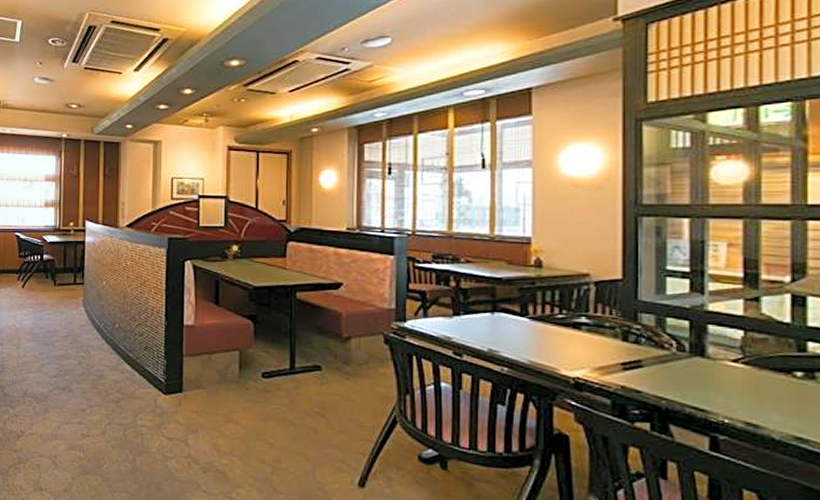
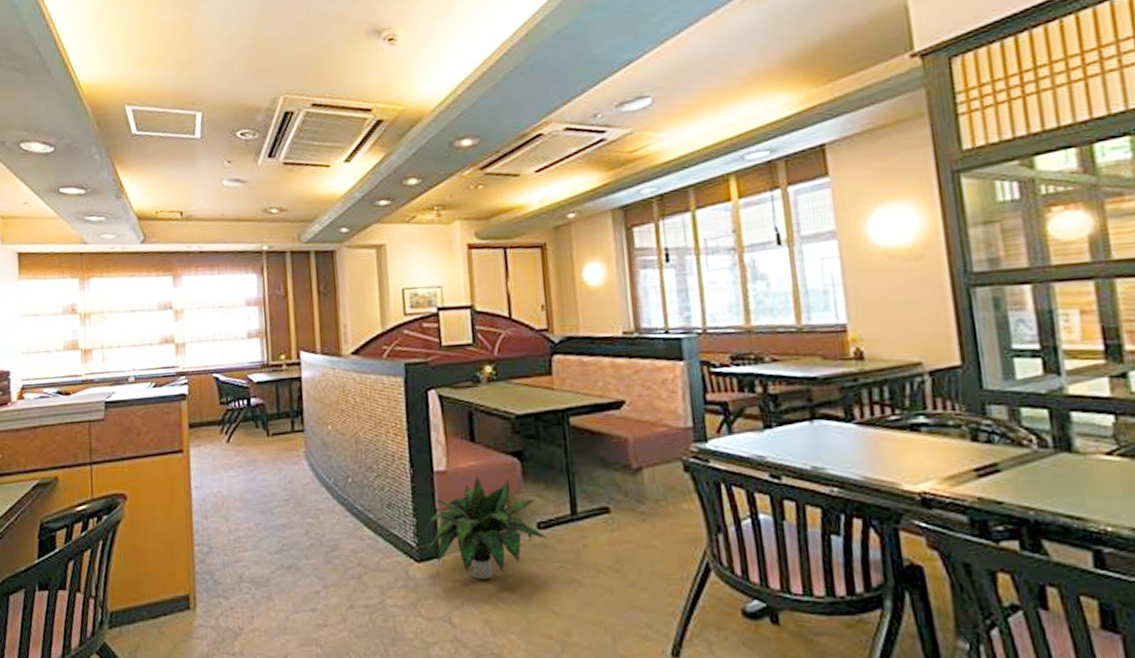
potted plant: none [171,331,268,413] -> present [425,476,547,579]

